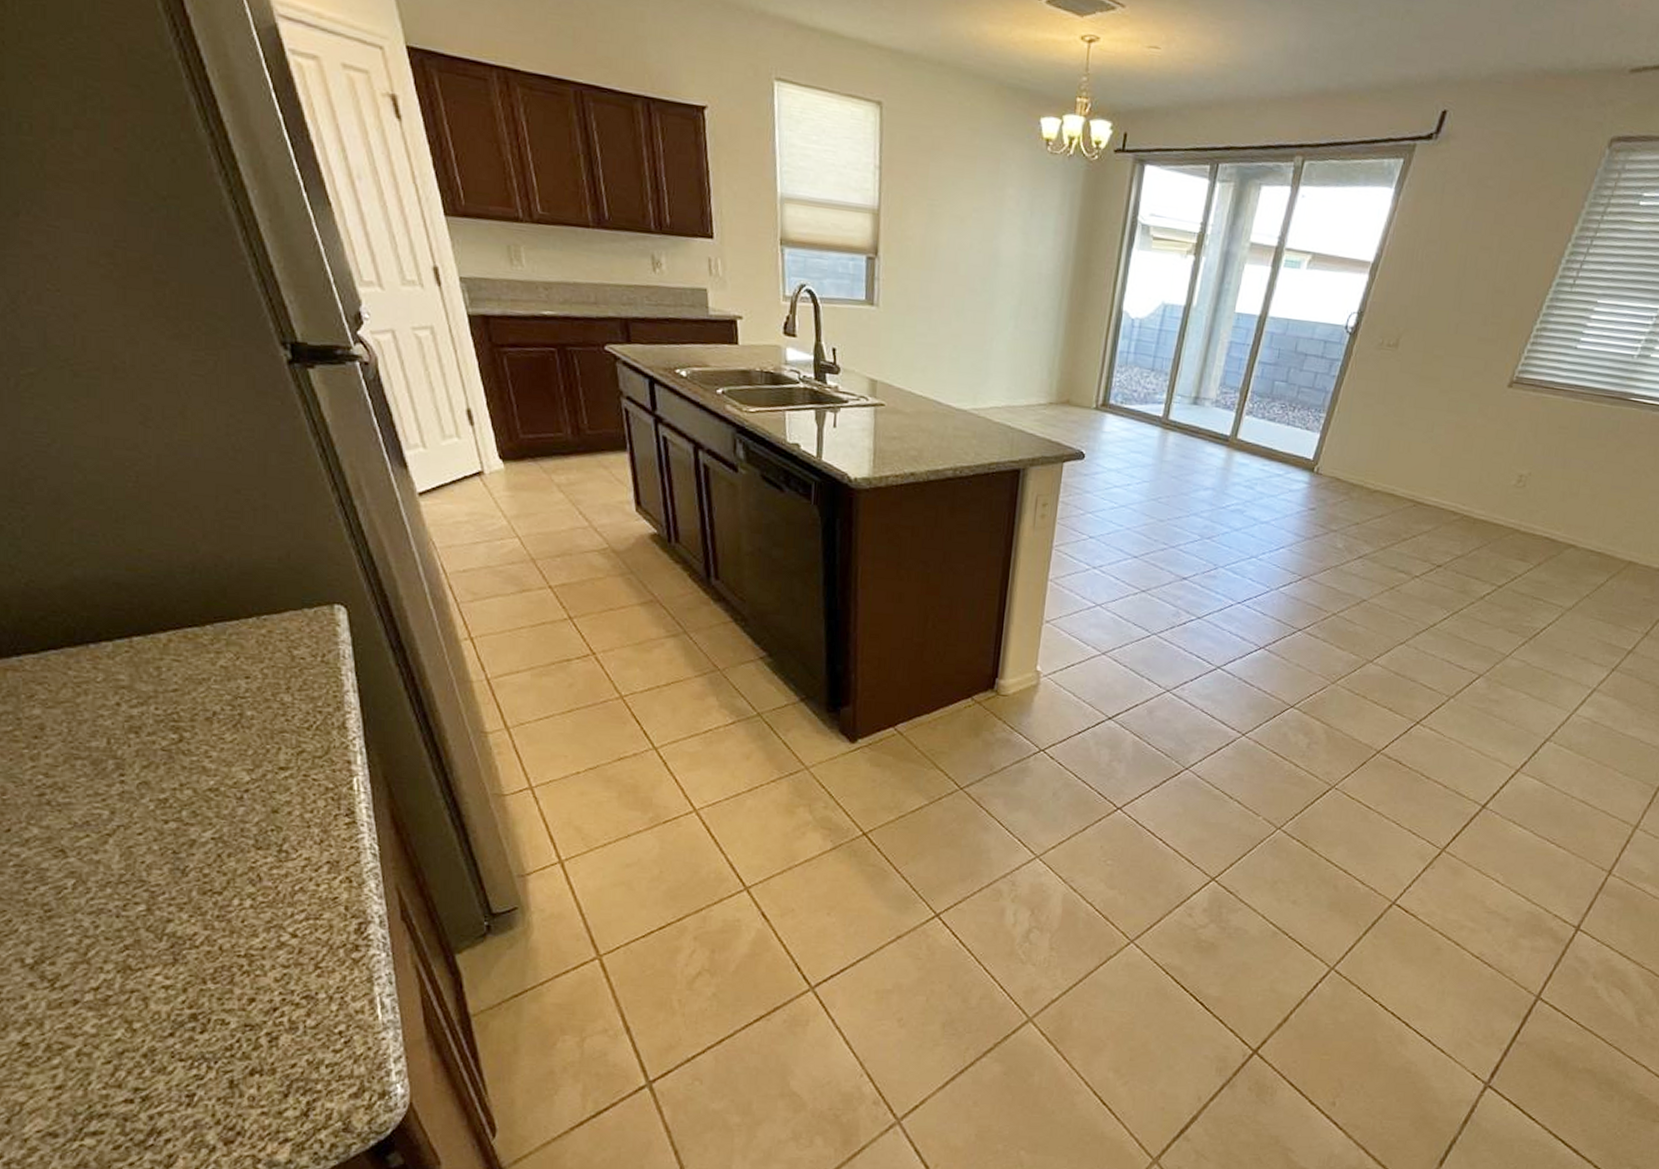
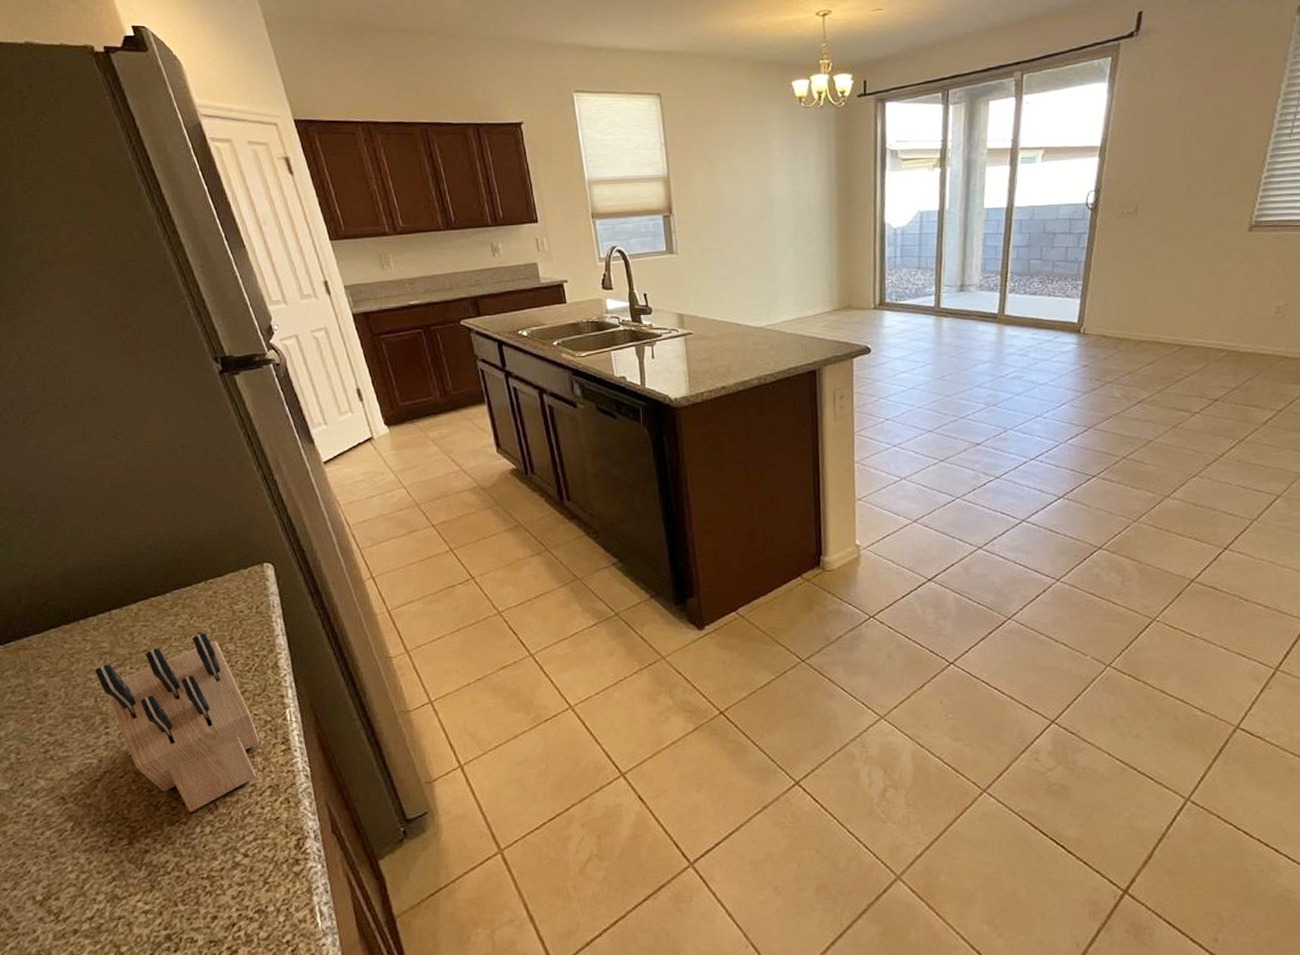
knife block: none [109,677,319,882] -> present [95,632,260,813]

